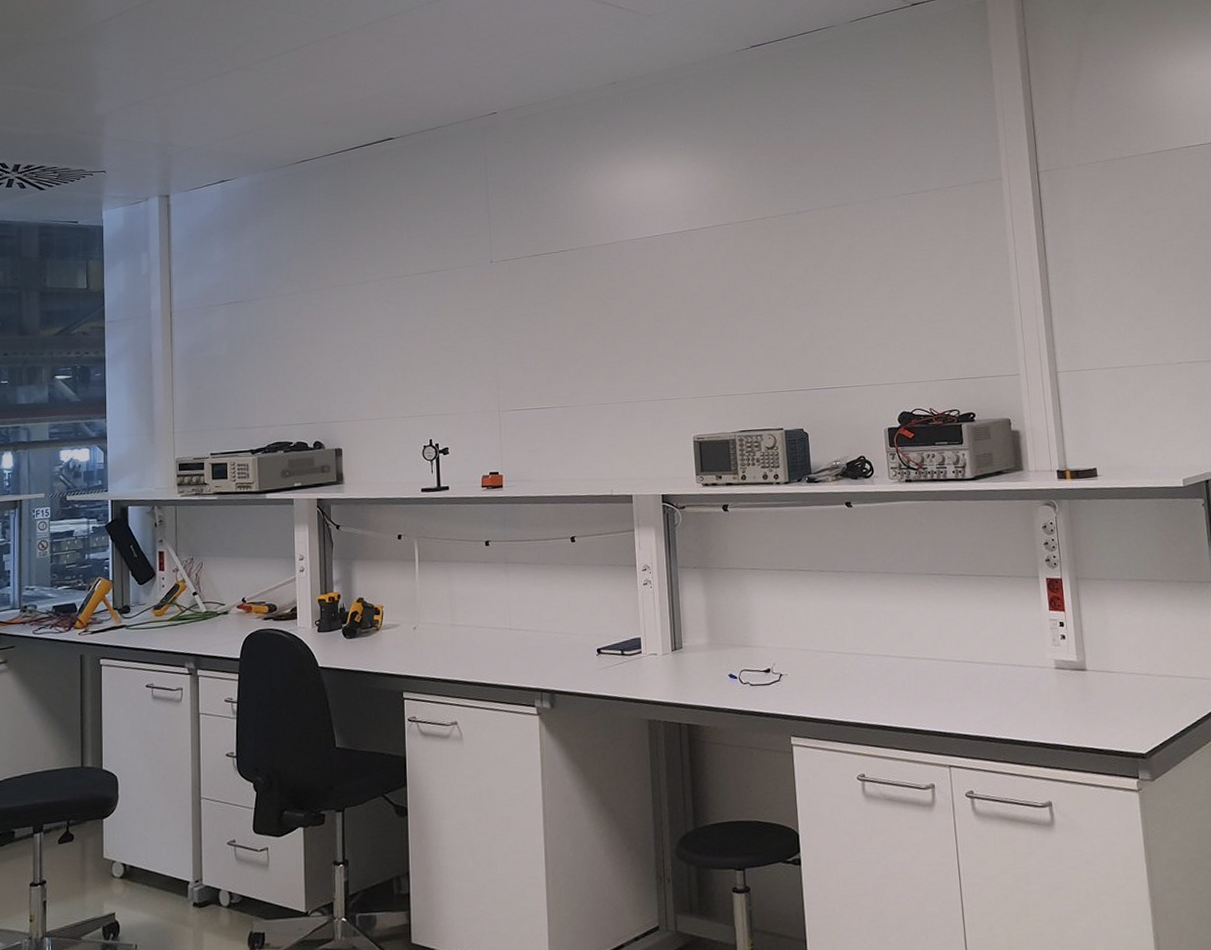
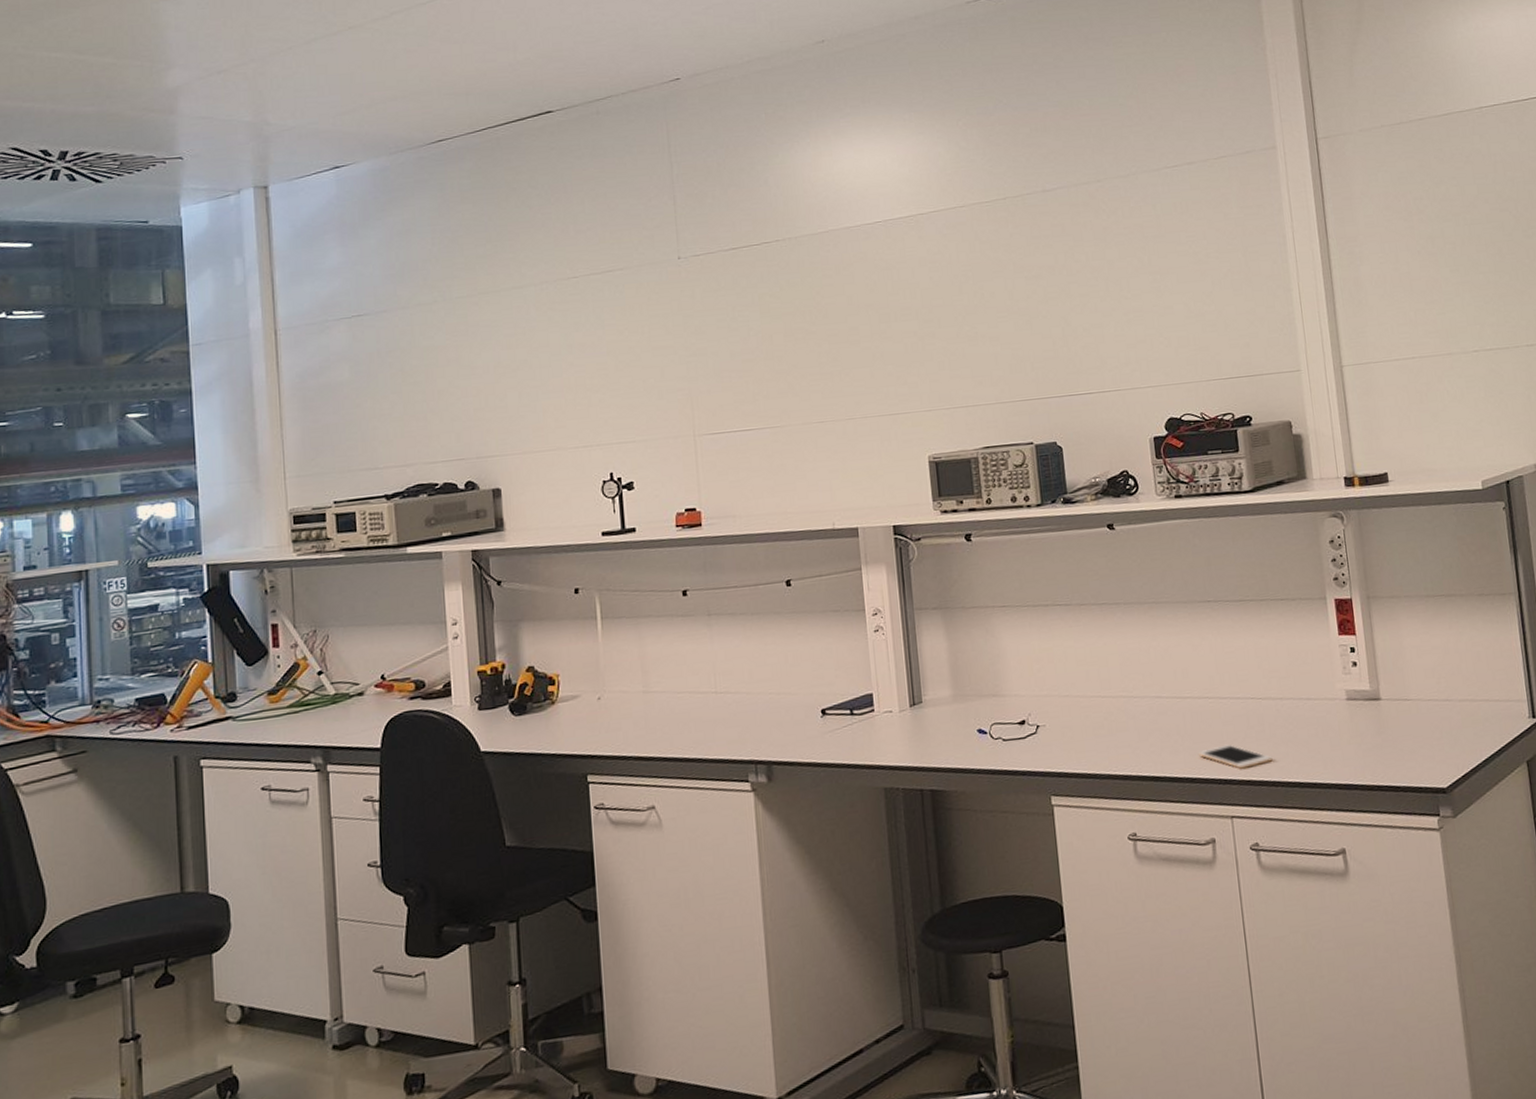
cell phone: none [920,701,988,724] -> present [1198,744,1273,769]

